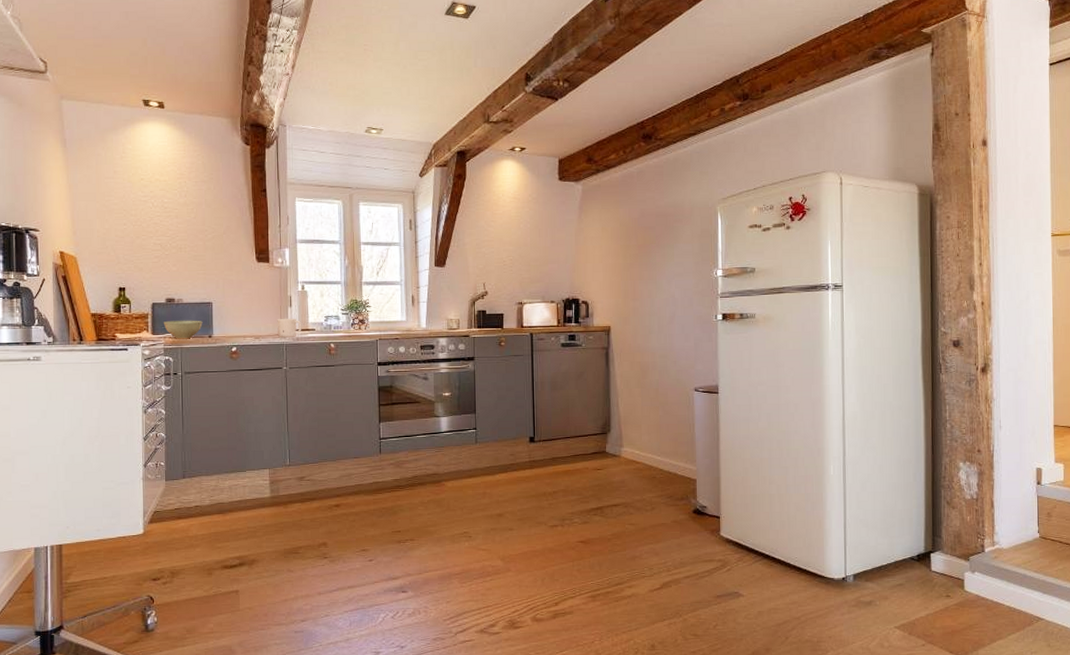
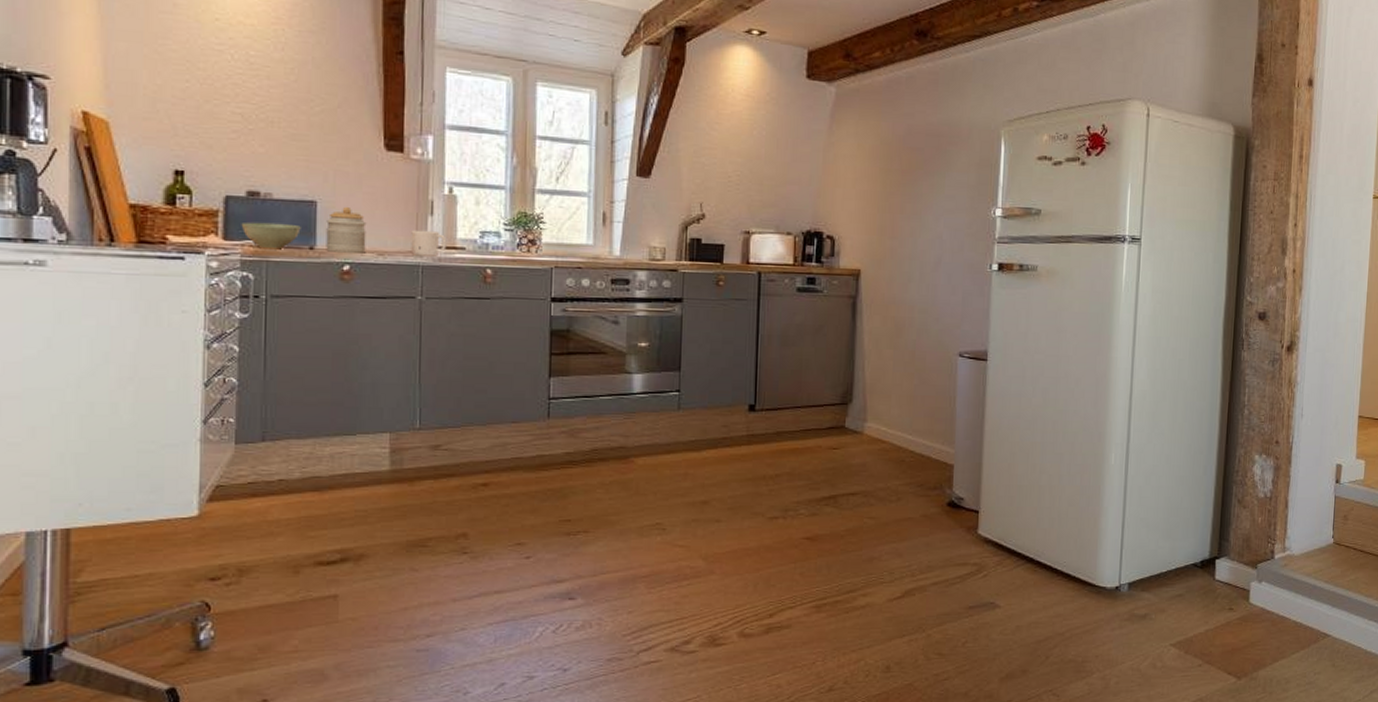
jar: none [219,304,247,339] -> present [326,206,367,255]

